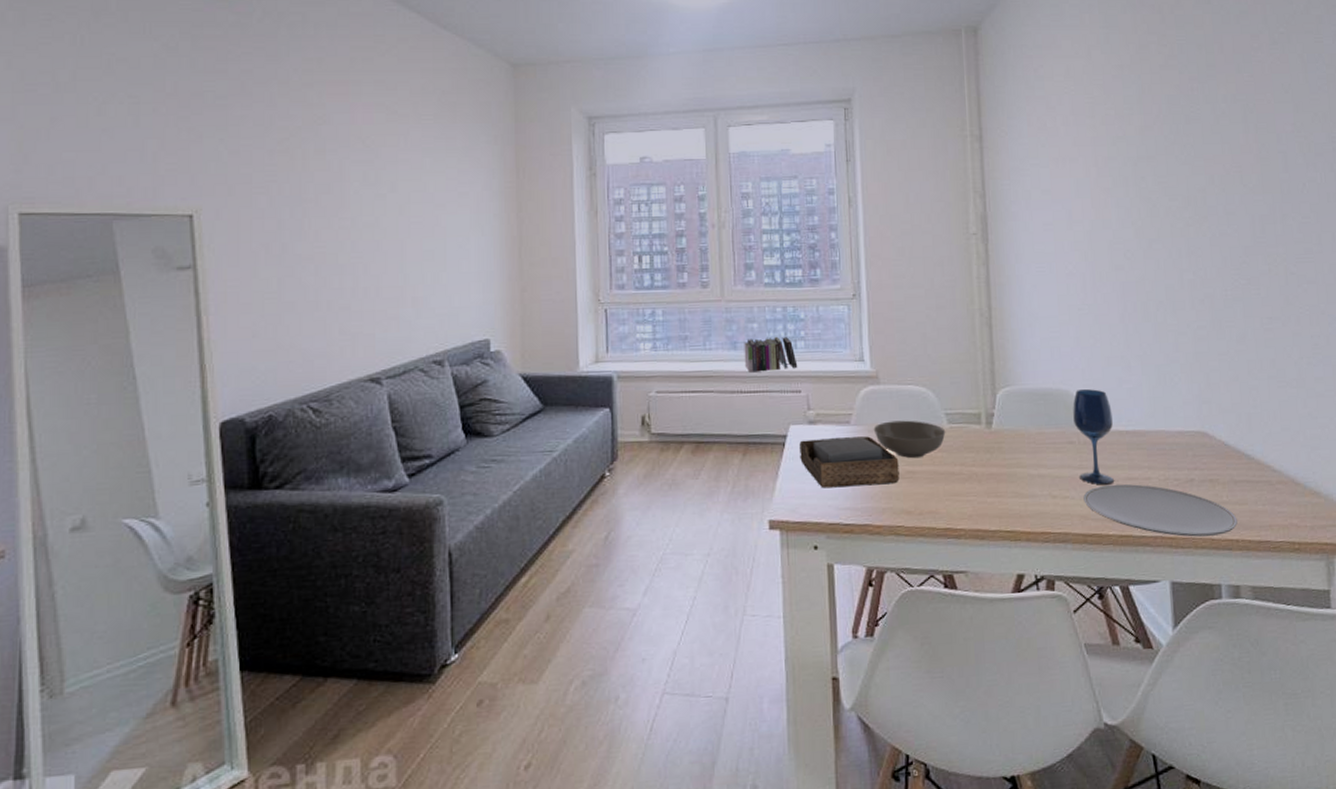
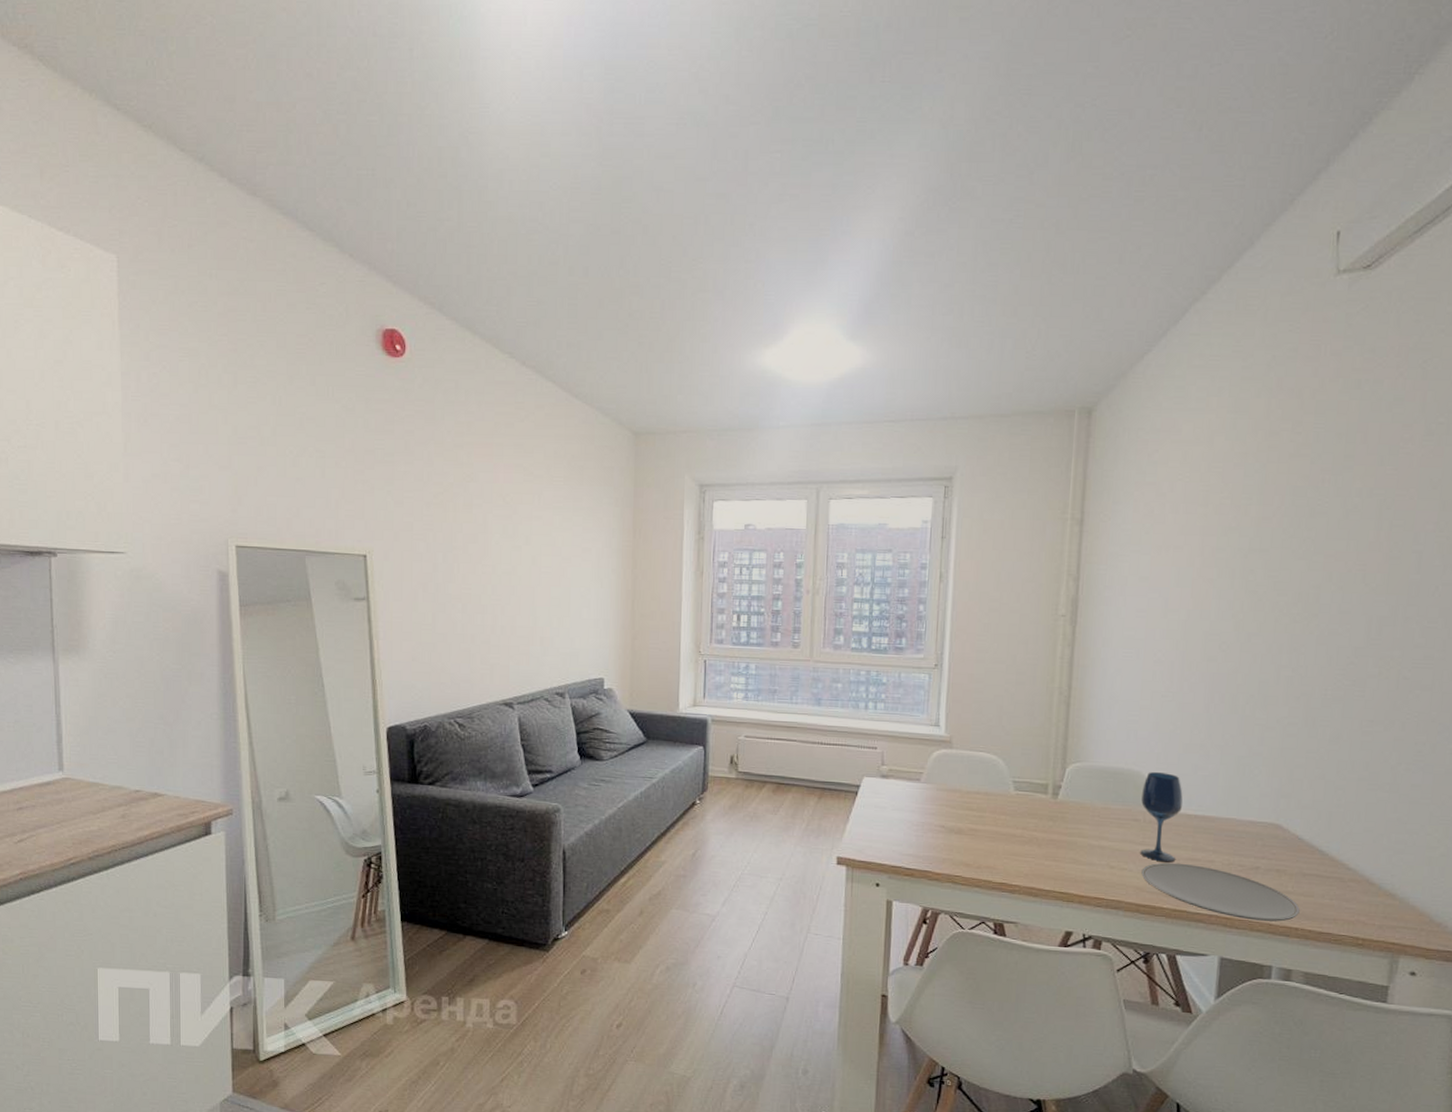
books: present [744,336,798,372] -> none [826,697,876,728]
napkin holder: present [799,436,900,488] -> none [870,791,963,839]
bowl: present [873,420,946,459] -> none [942,782,1012,819]

